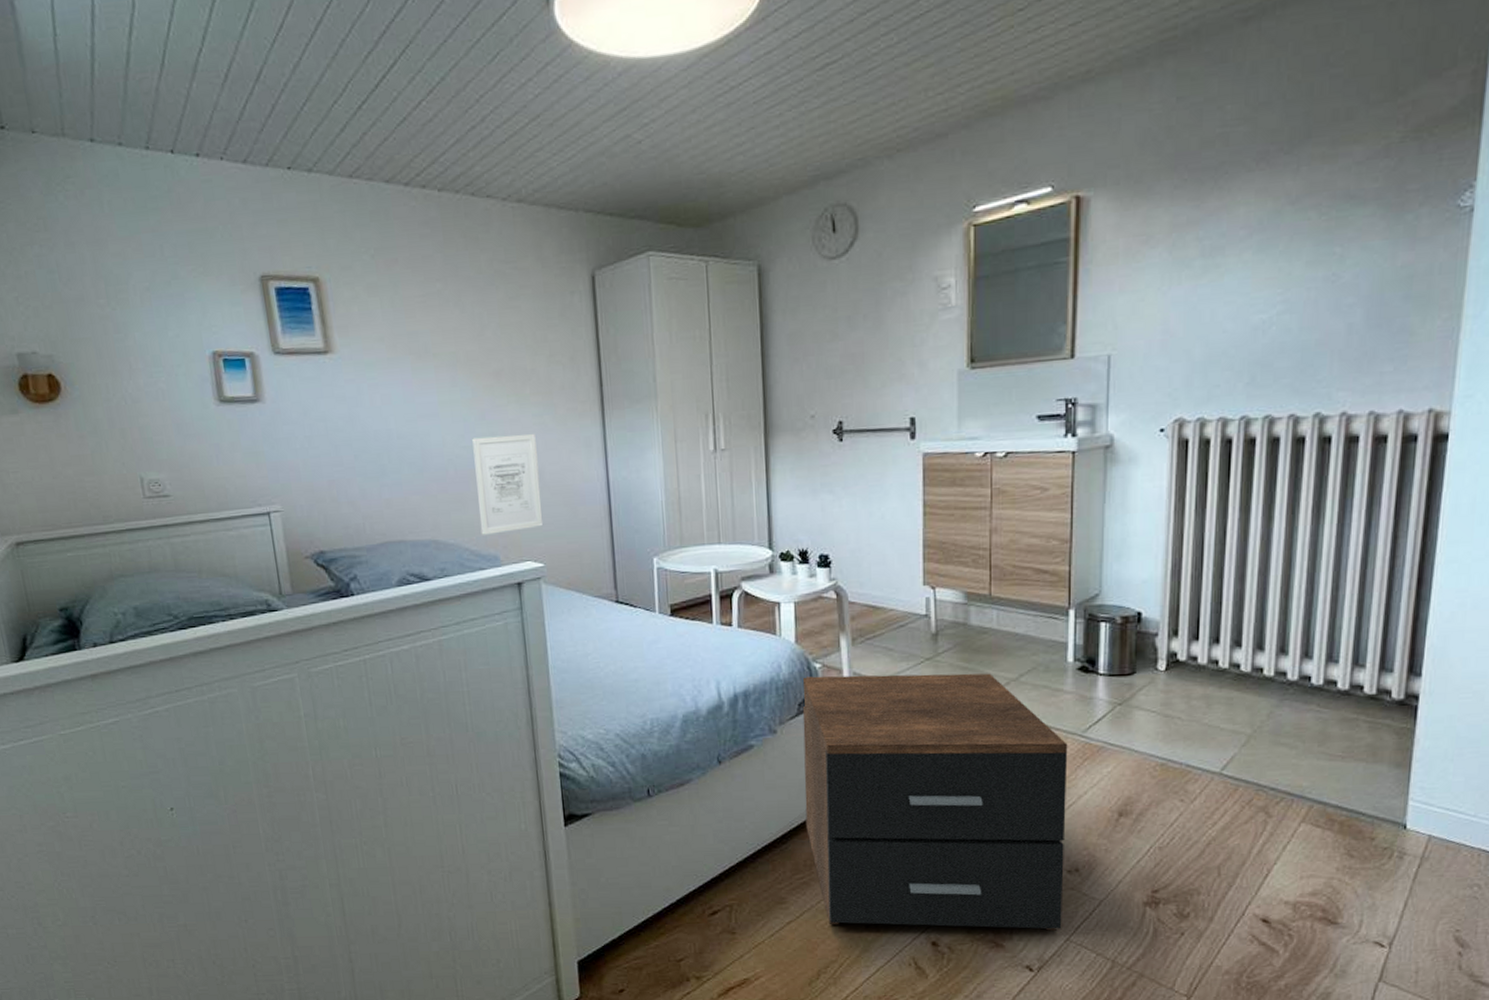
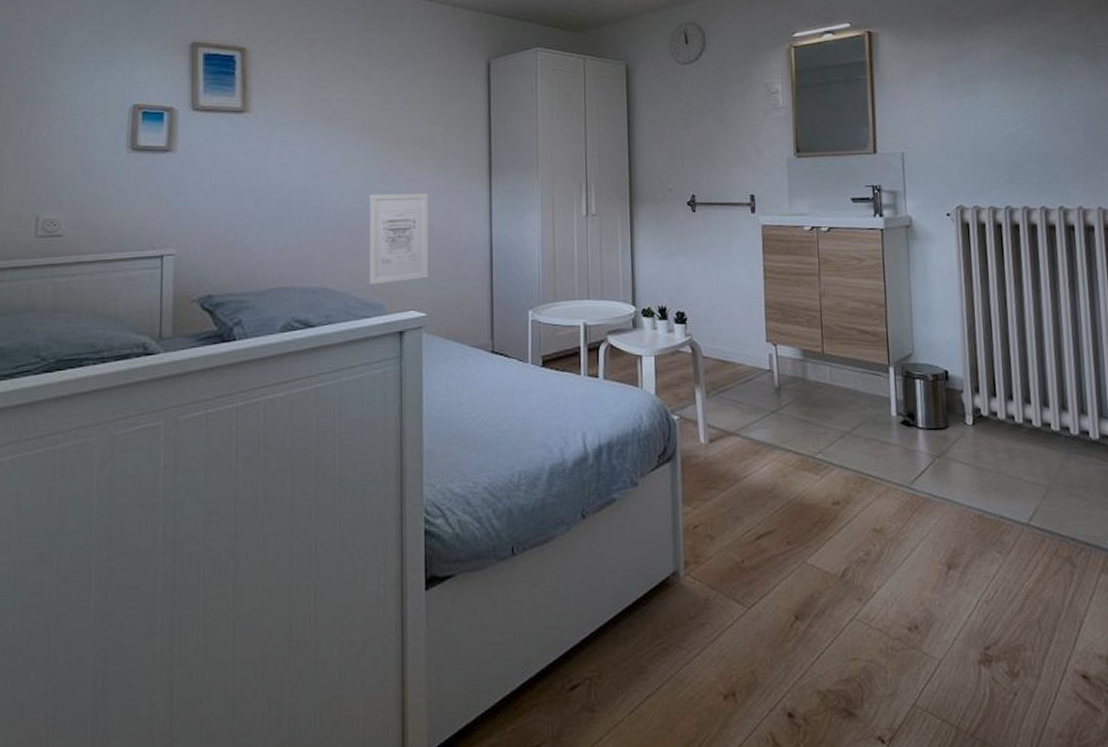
nightstand: present [802,673,1068,931] -> none [662,426,908,697]

